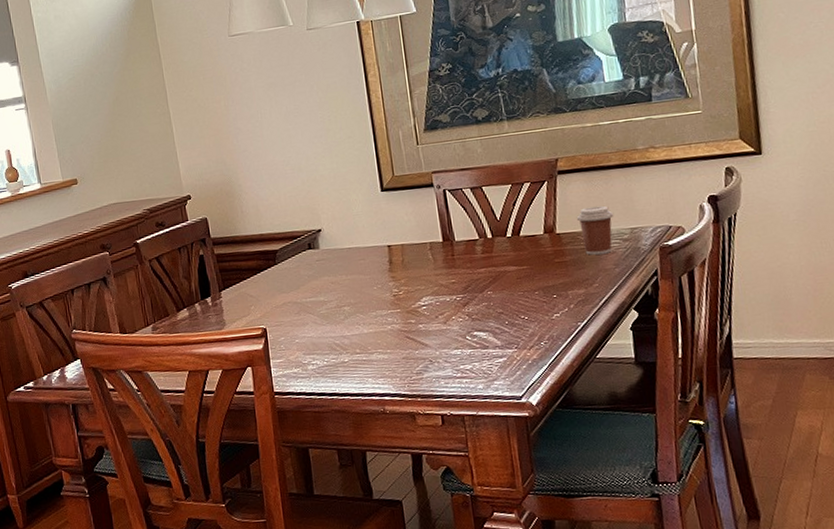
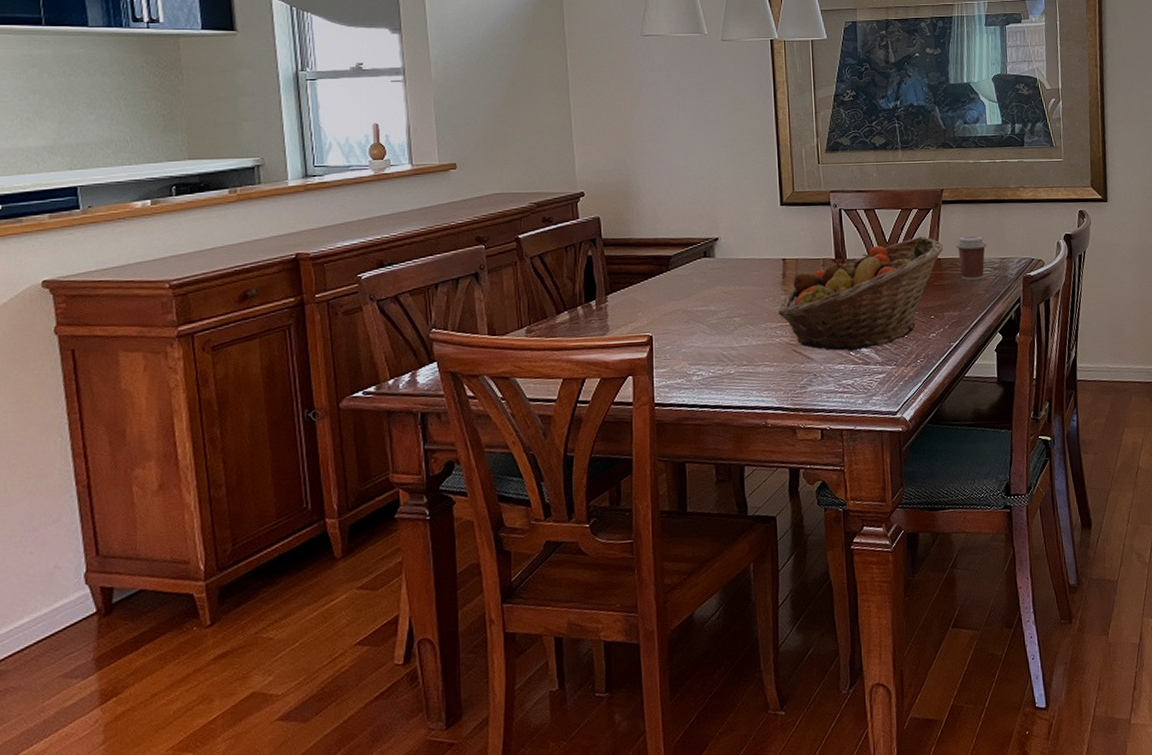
fruit basket: none [387,211,563,336] -> present [778,236,944,351]

